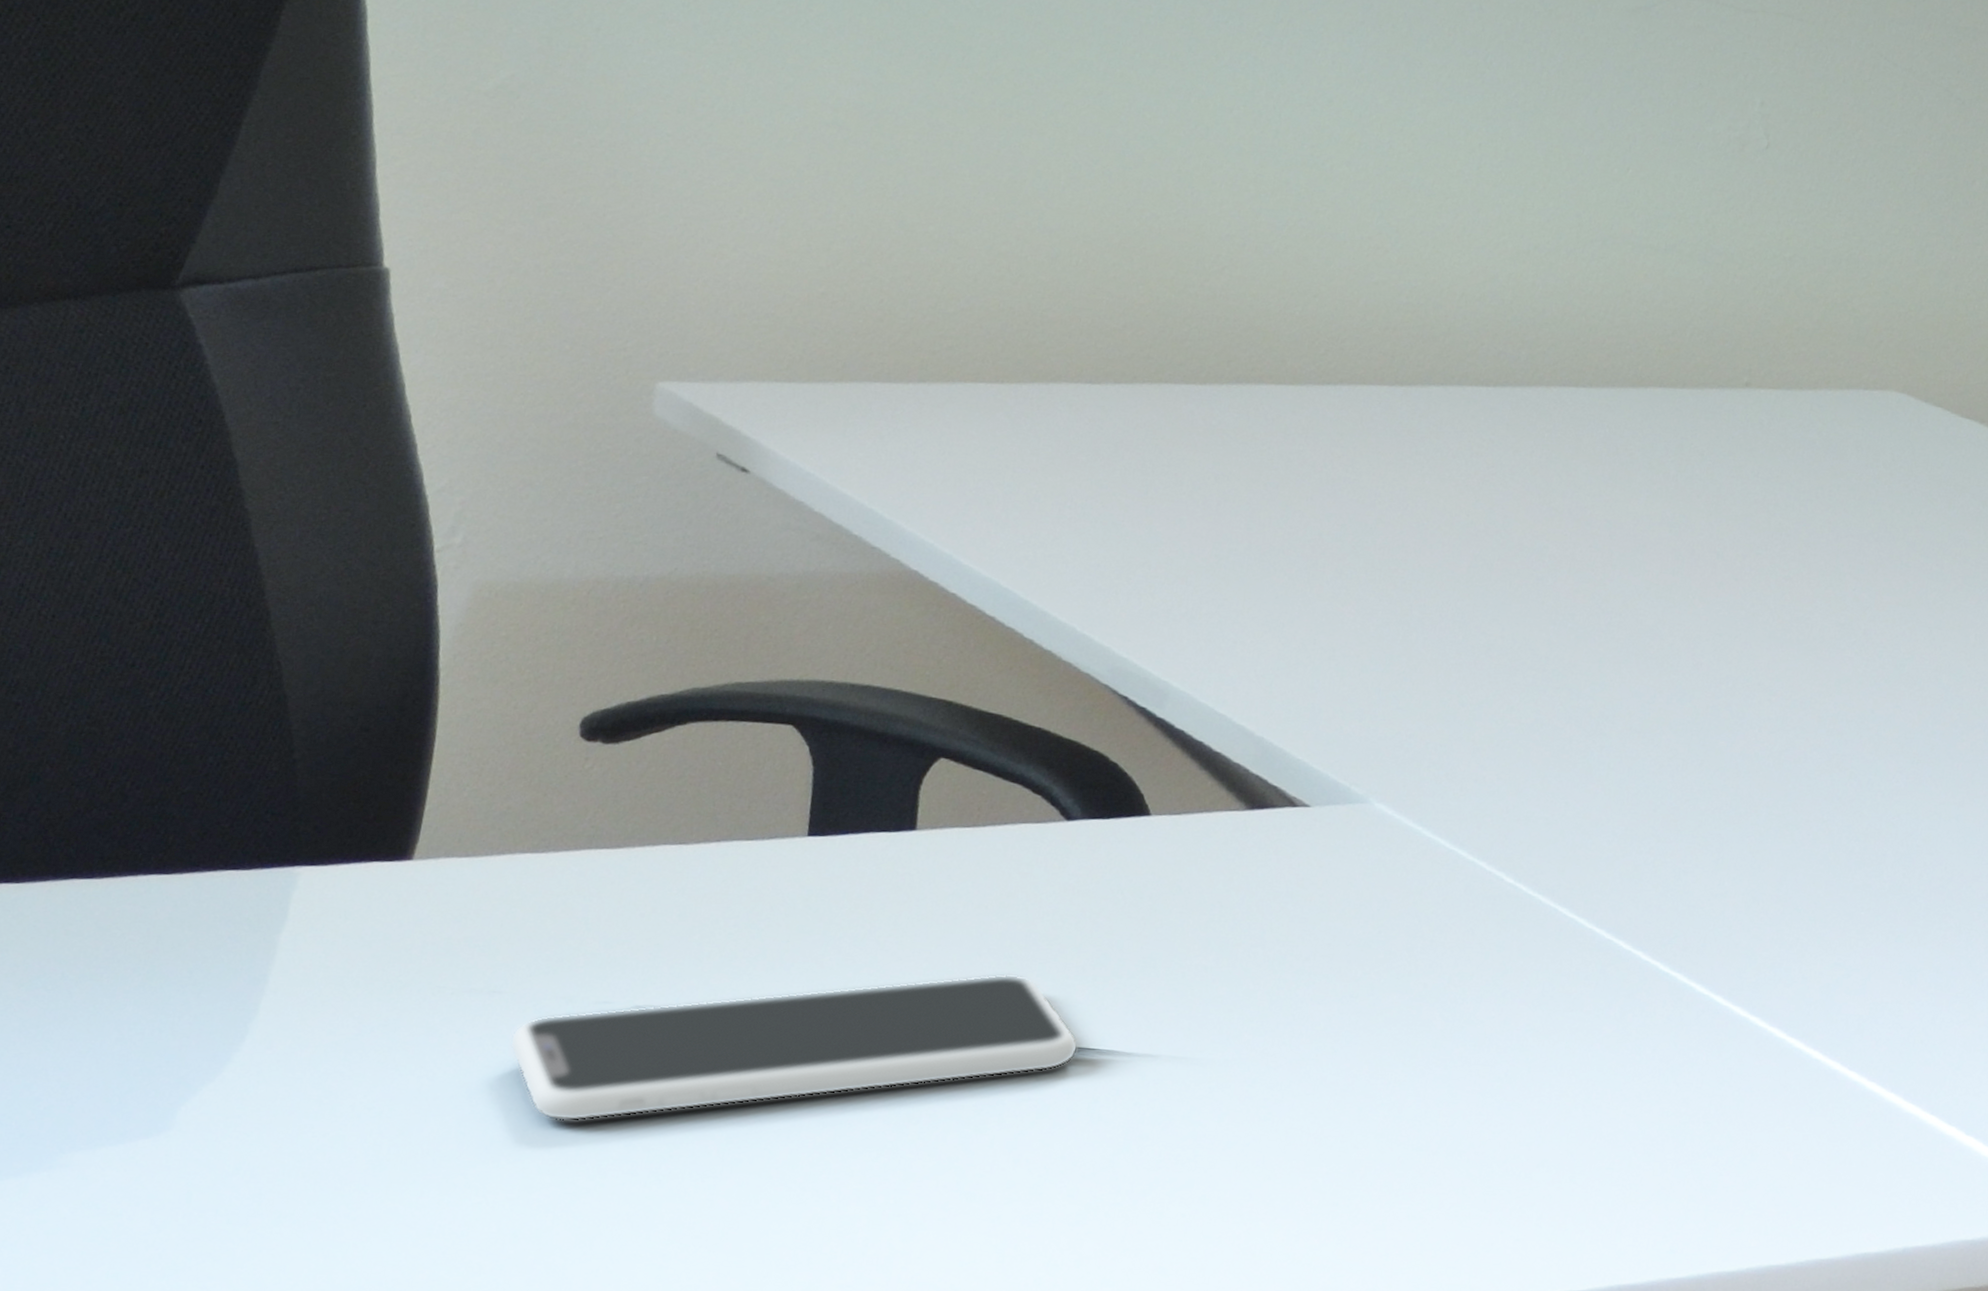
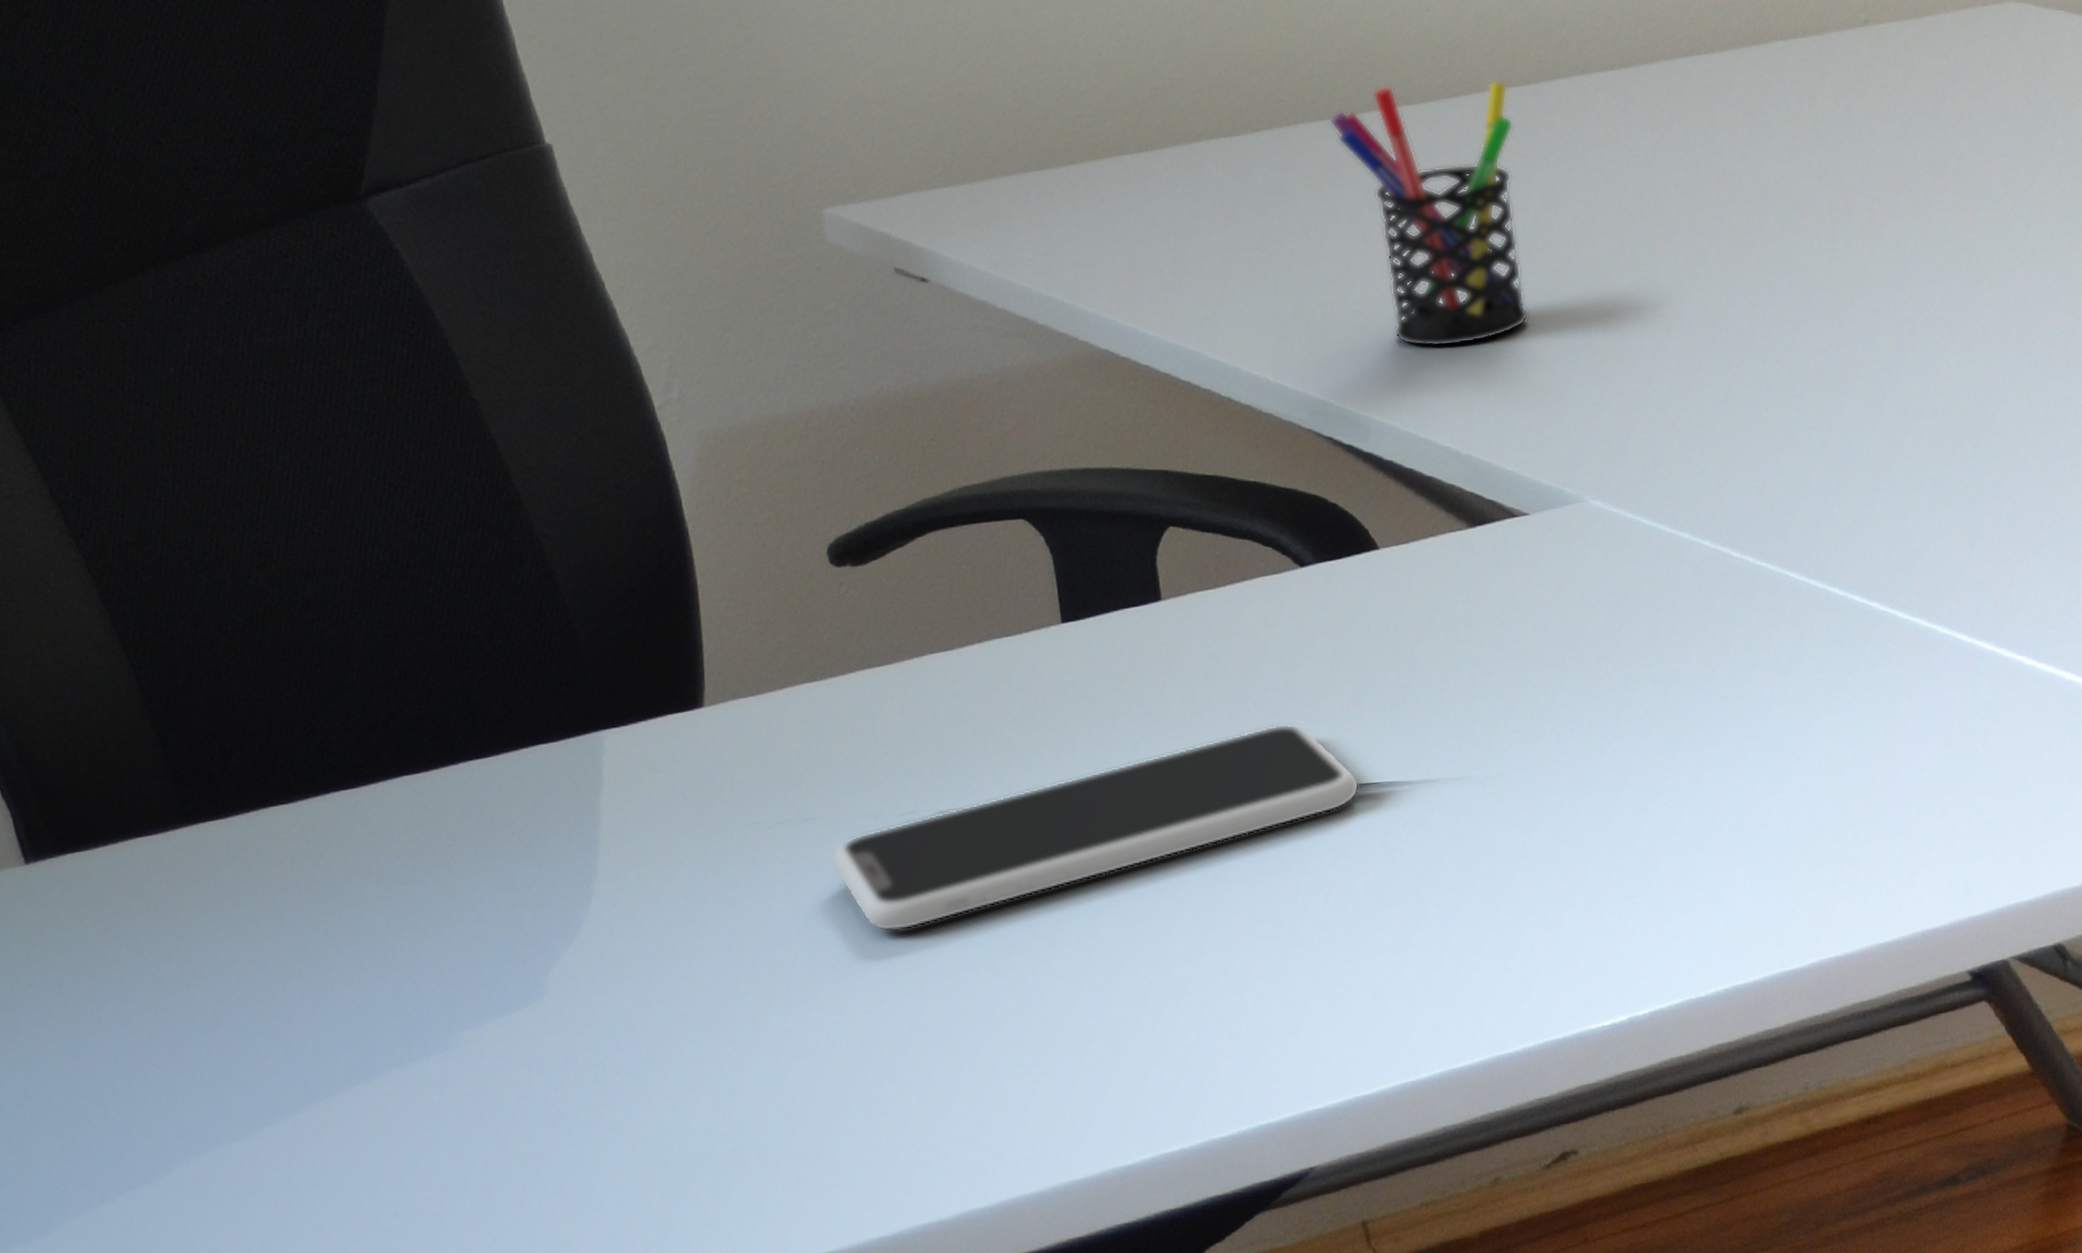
pen holder: none [1193,361,1381,629] -> present [1329,80,1529,348]

